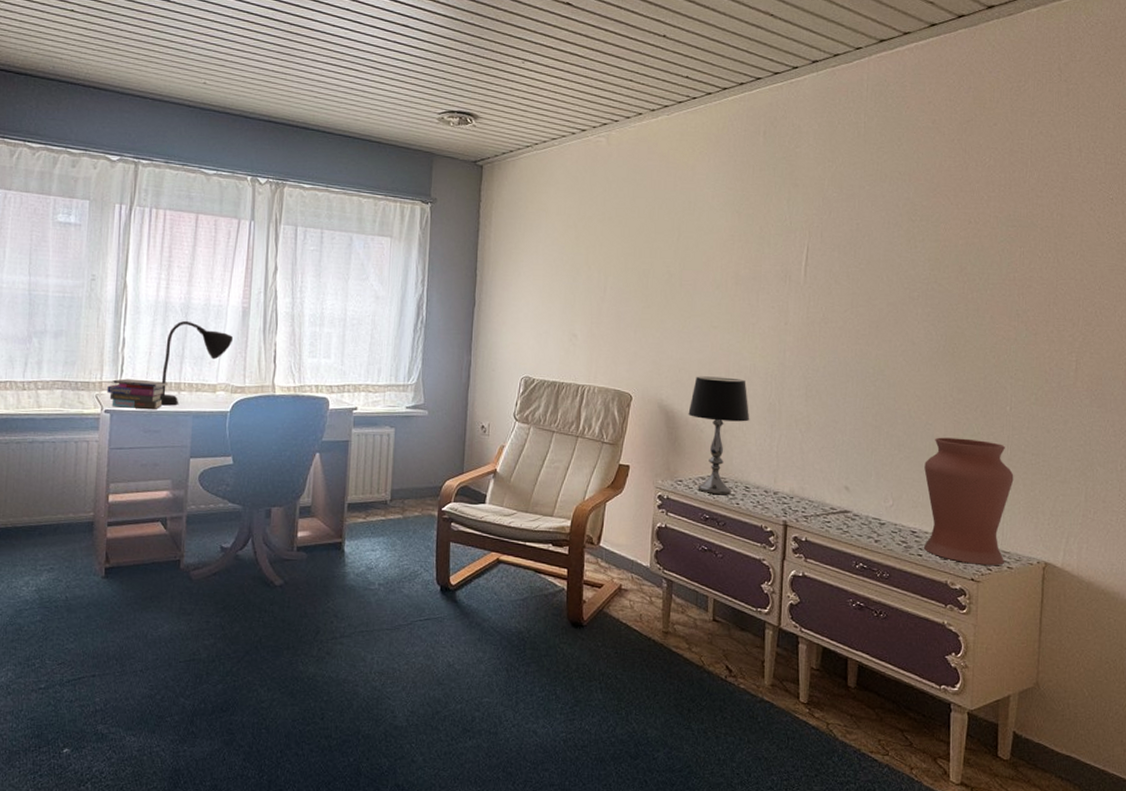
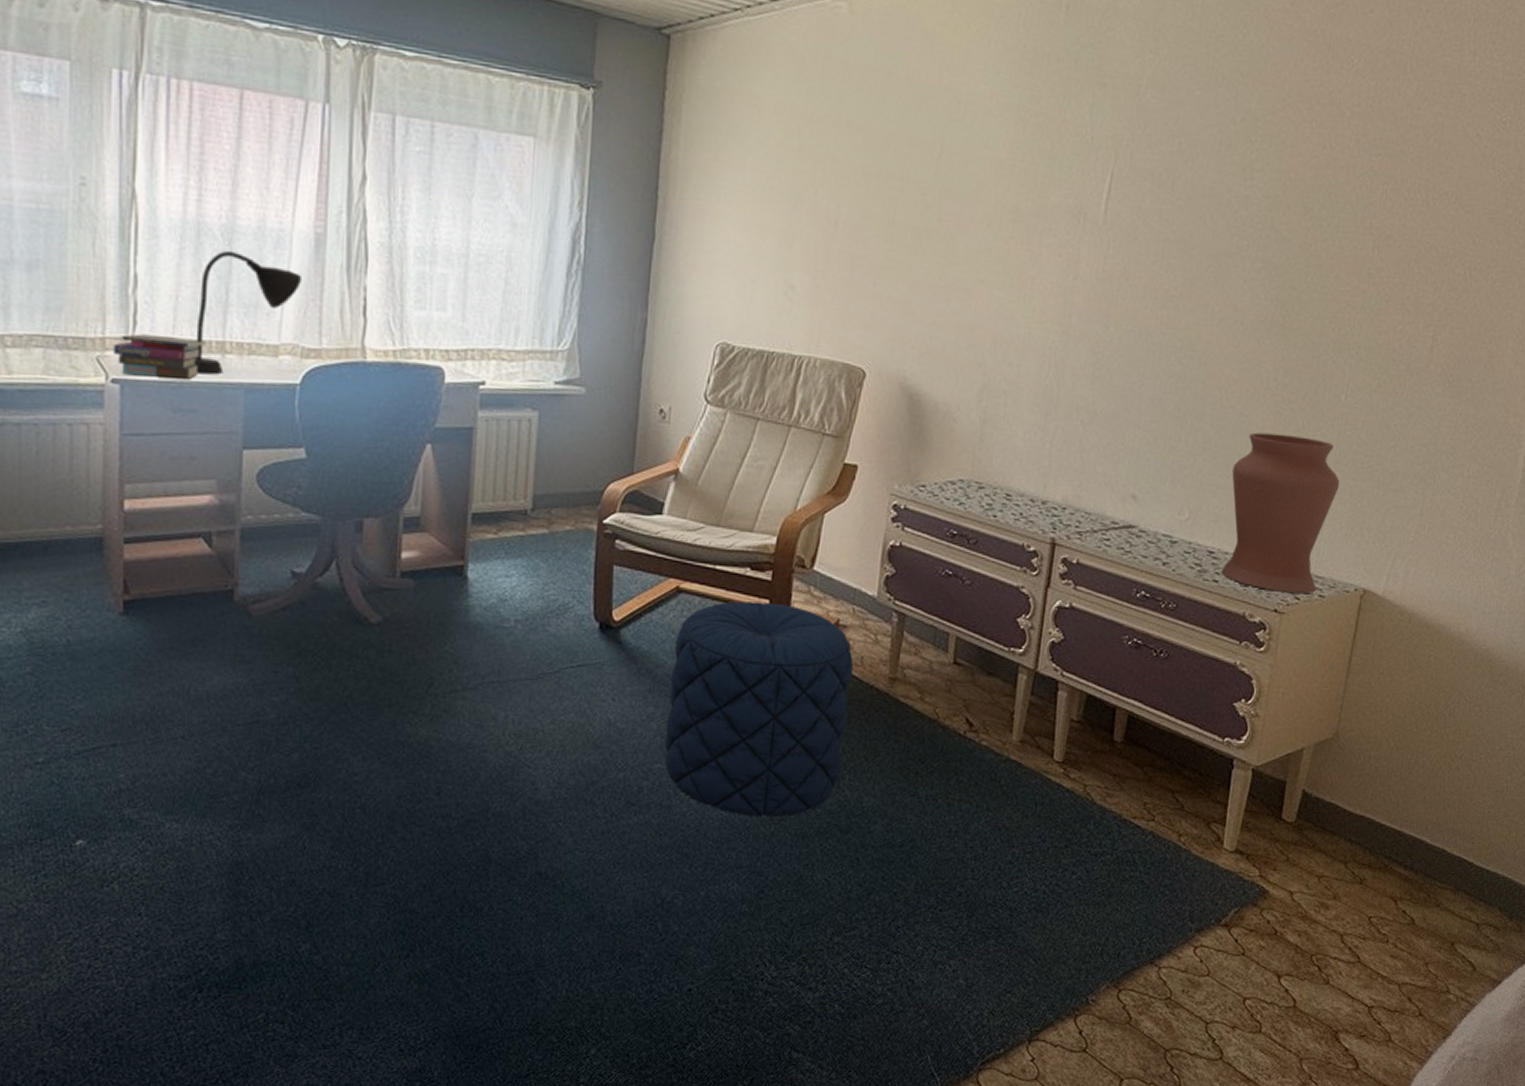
pouf: none [491,570,635,744] -> present [664,601,854,817]
table lamp: present [688,376,750,496] -> none [938,347,1019,505]

